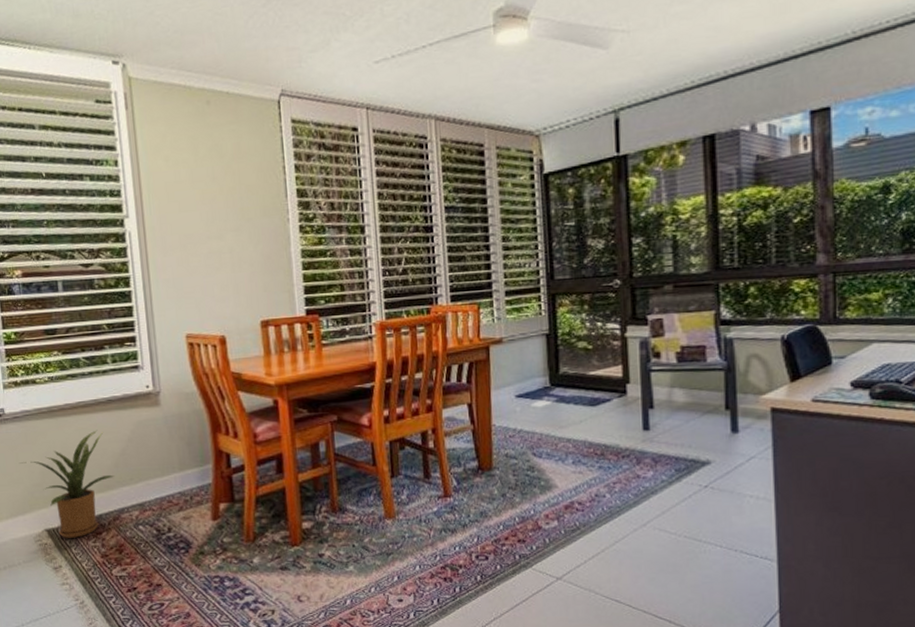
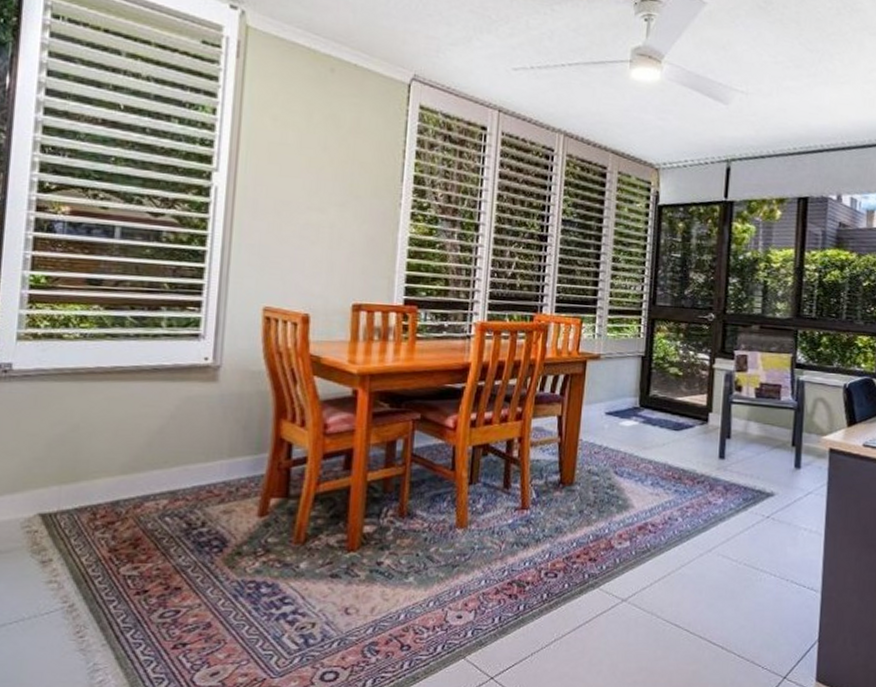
house plant: present [19,430,115,538] -> none [20,401,145,526]

